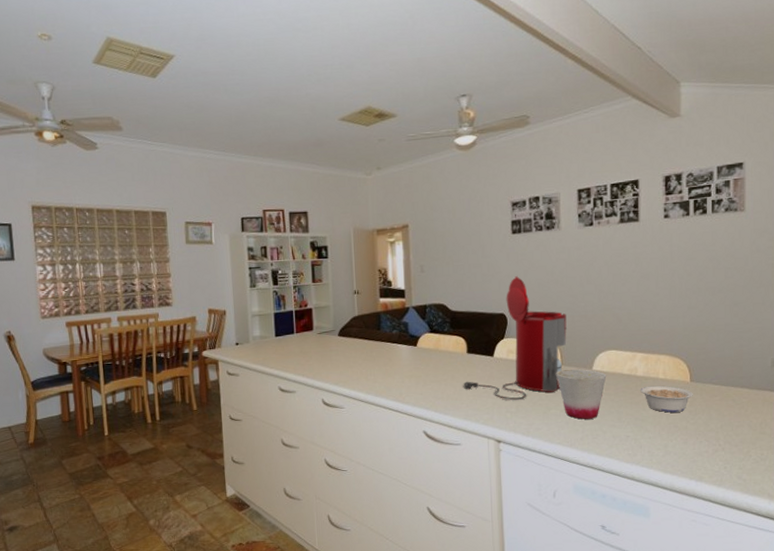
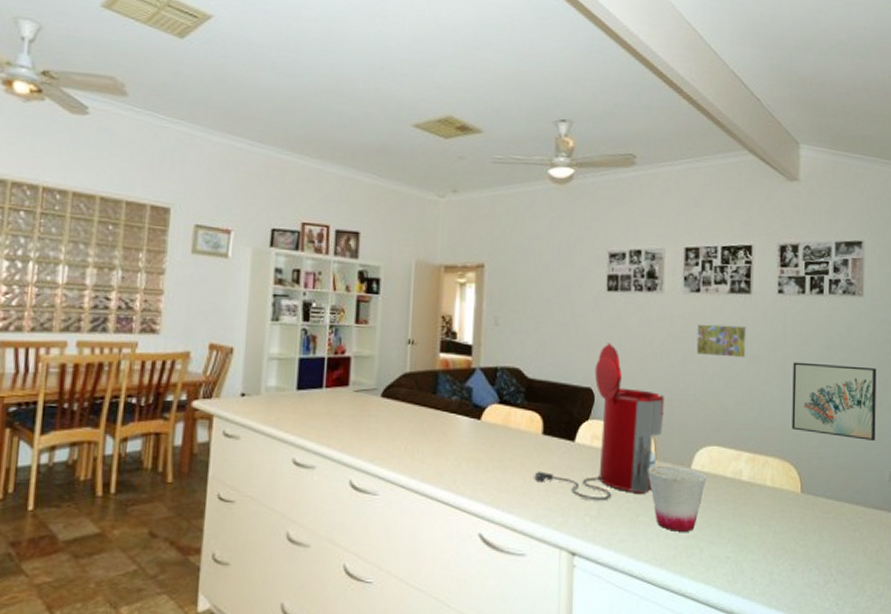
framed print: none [592,249,638,278] -> present [696,324,748,358]
legume: present [640,385,693,413] -> none [744,494,804,530]
wall art: none [680,272,759,335] -> present [792,362,877,442]

